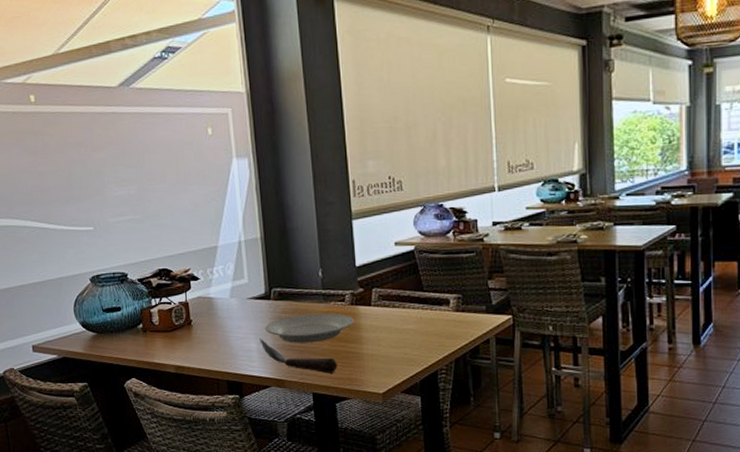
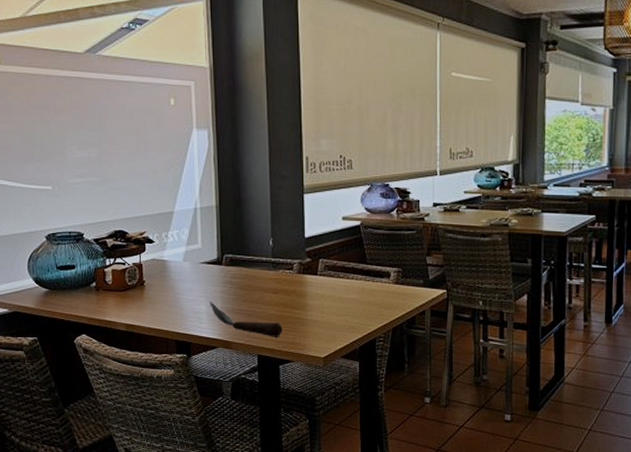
plate: present [265,313,354,343] -> none [215,280,300,307]

